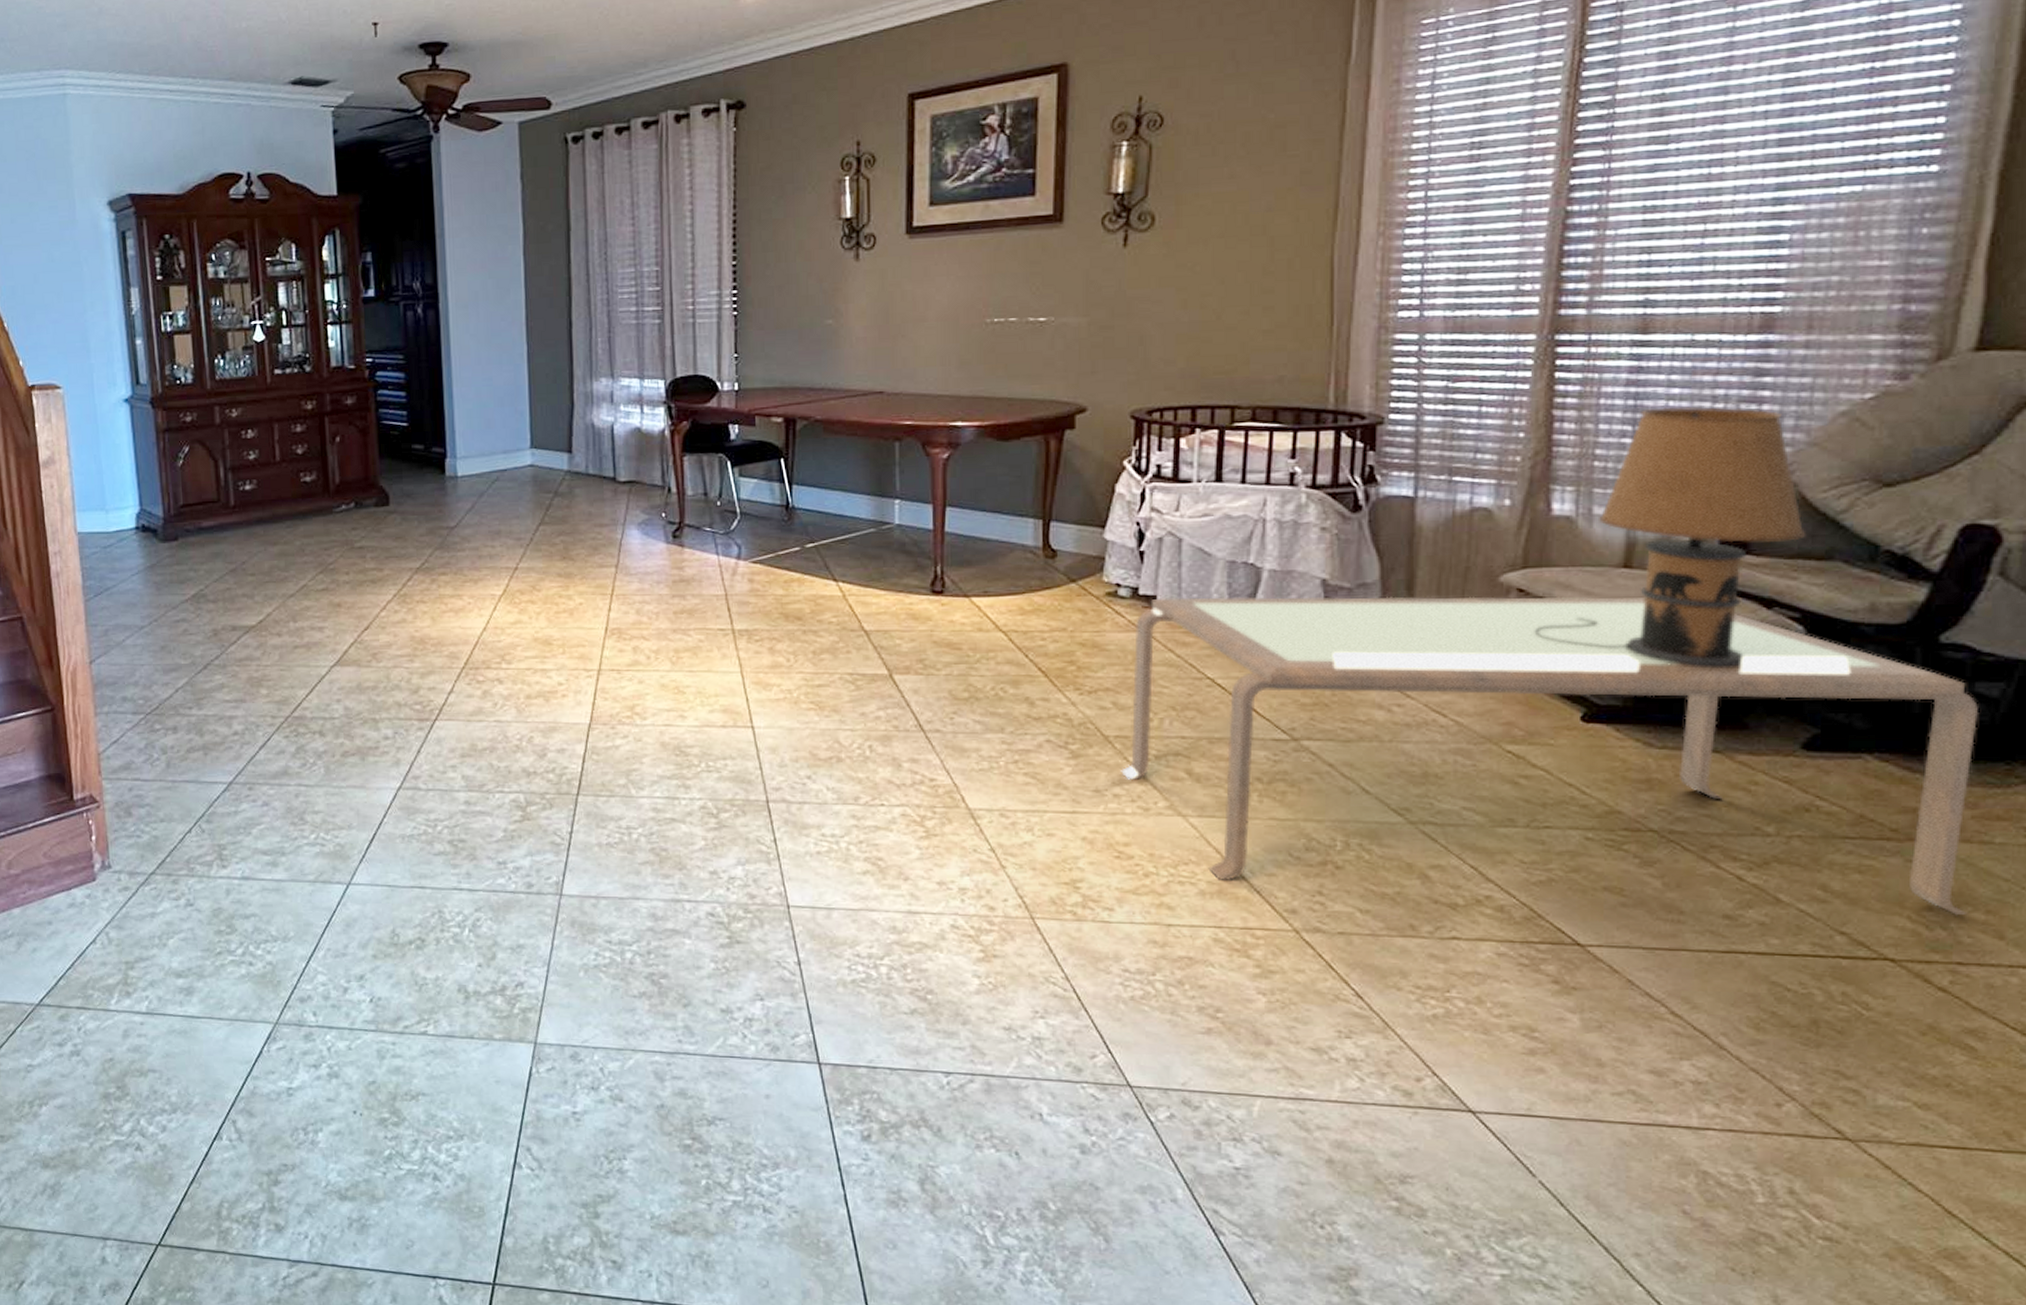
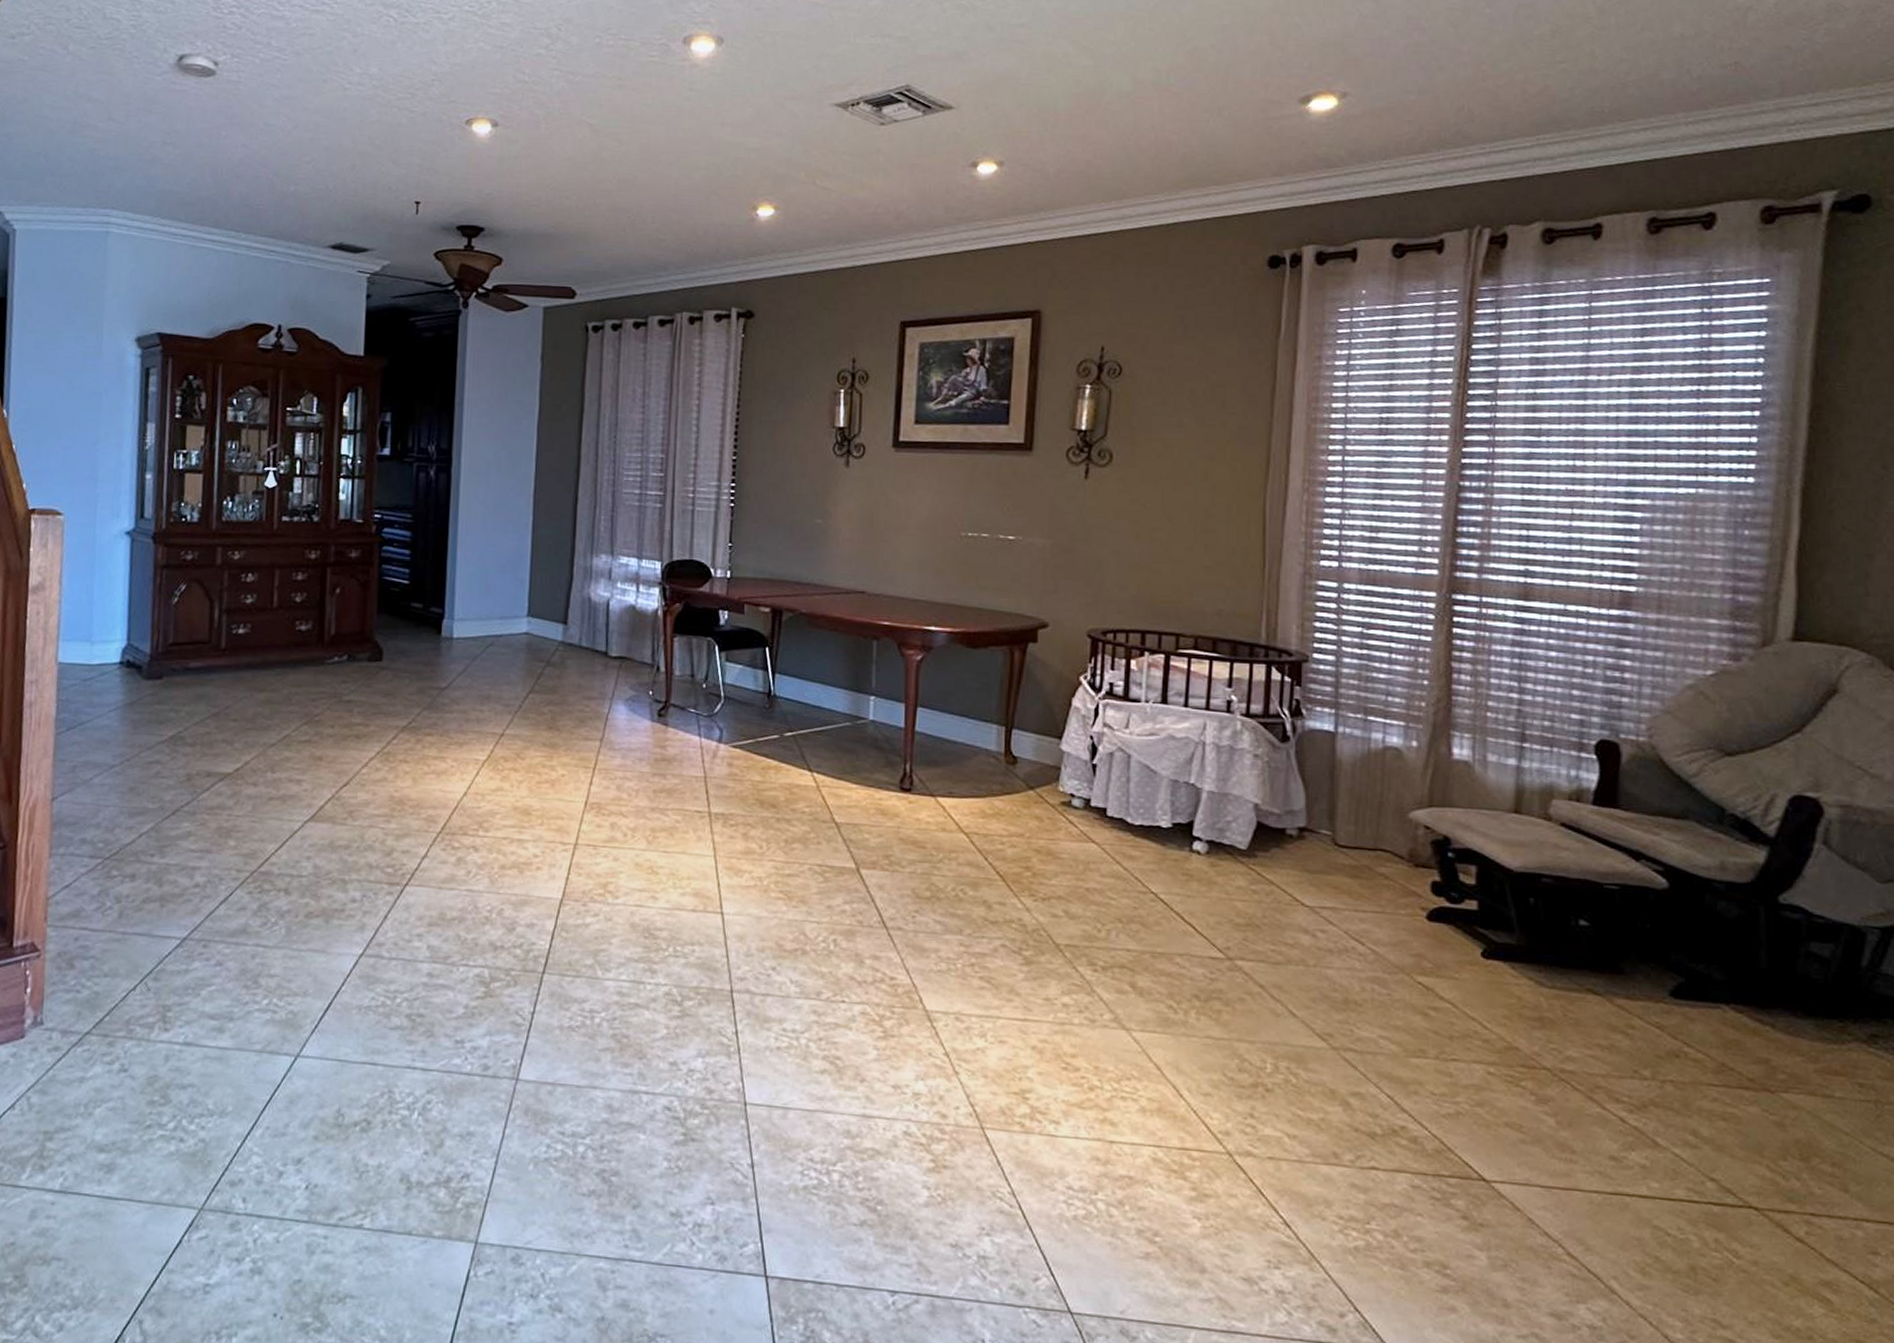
coffee table: present [1121,596,1978,916] -> none [1070,811,1817,1167]
table lamp: present [1534,407,1806,667] -> none [1439,667,1665,914]

